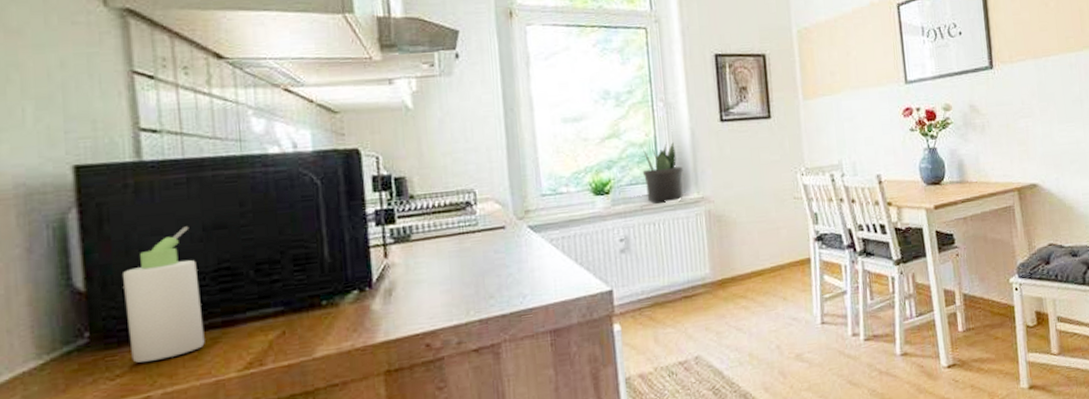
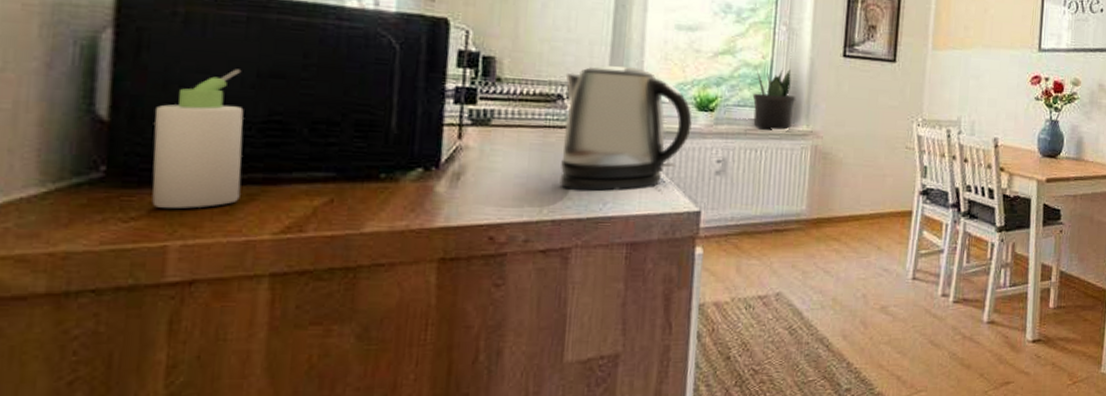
kettle: none [471,165,593,288] -> present [560,64,693,191]

